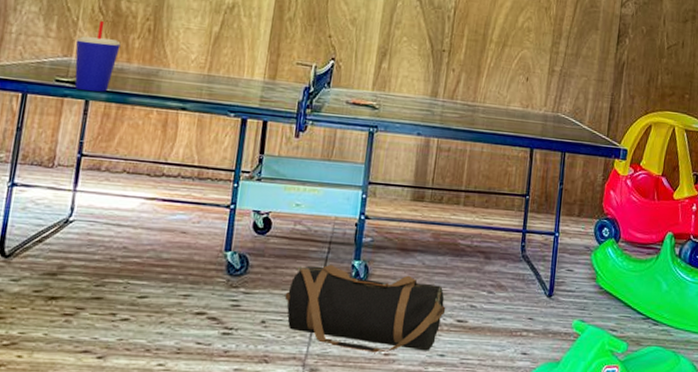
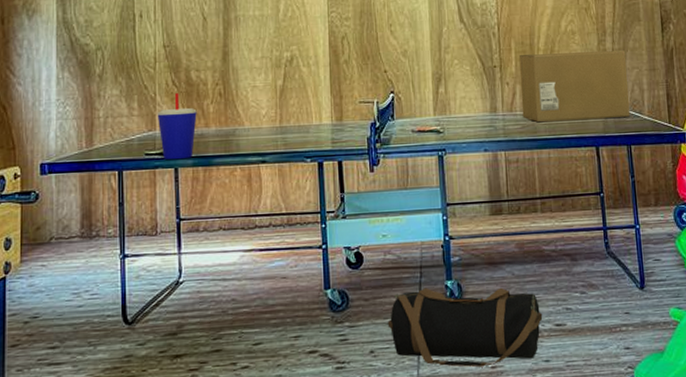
box: none [462,43,578,125] -> present [519,50,630,123]

